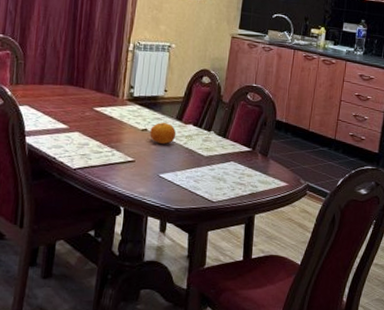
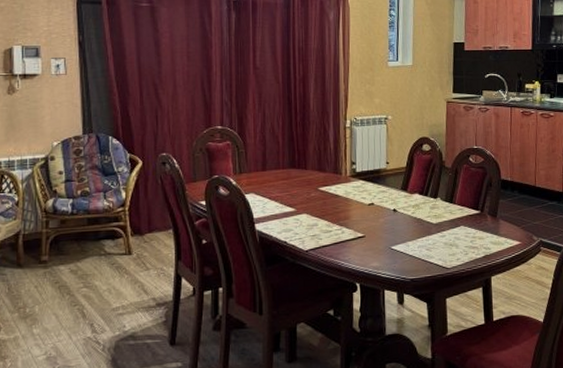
fruit: present [150,122,176,145] -> none [377,195,403,217]

